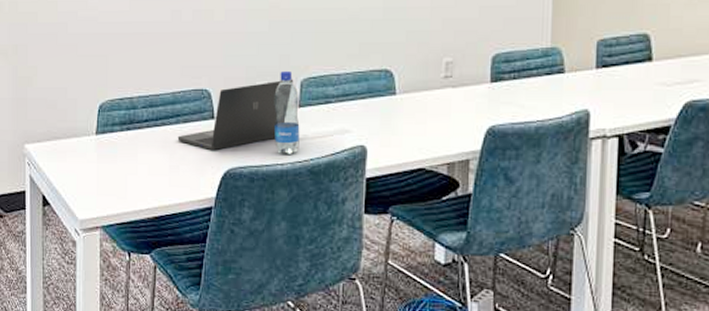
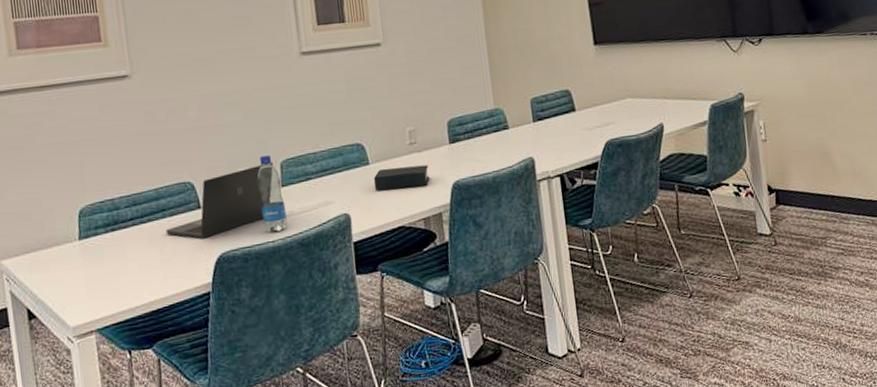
book: none [397,101,462,127] -> present [373,165,430,191]

